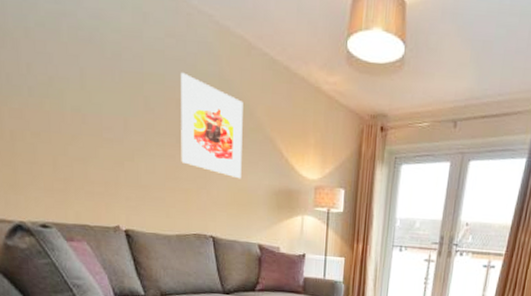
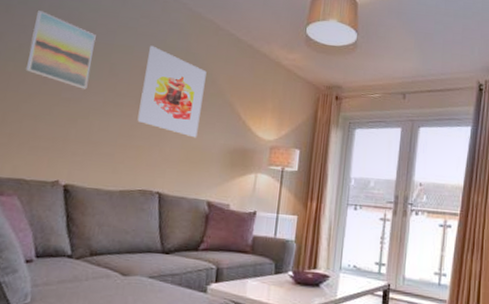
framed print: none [58,34,126,128] -> present [26,10,96,89]

